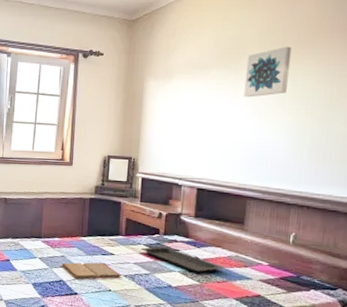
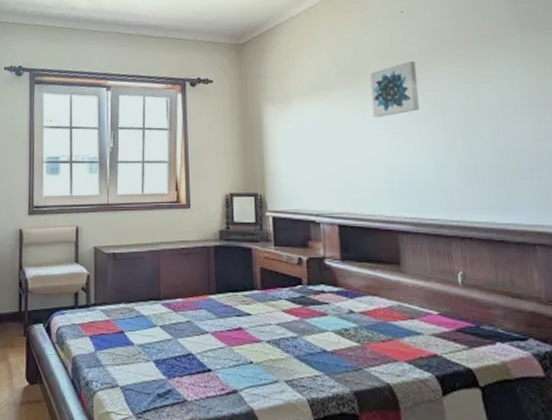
book: present [61,262,121,280] -> none [187,325,263,351]
serving tray: present [140,246,224,273] -> none [282,299,386,332]

